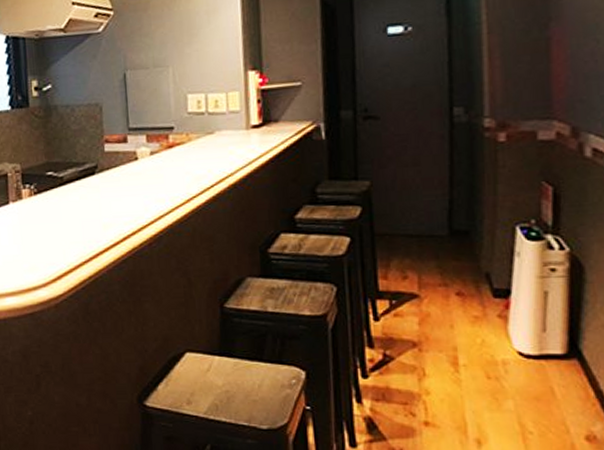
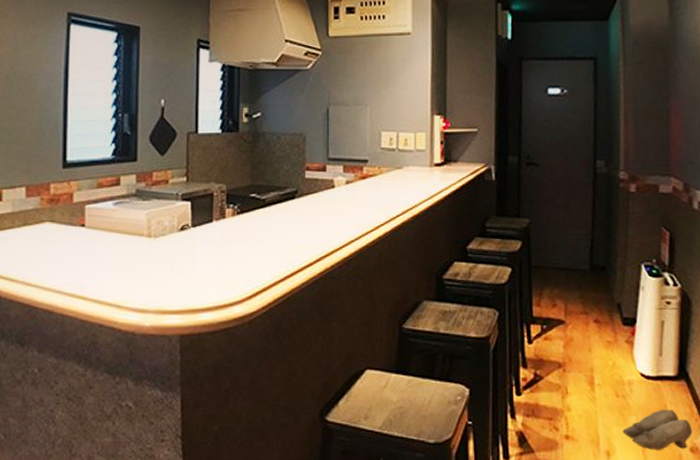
slippers: none [496,392,589,438] -> present [622,409,693,450]

